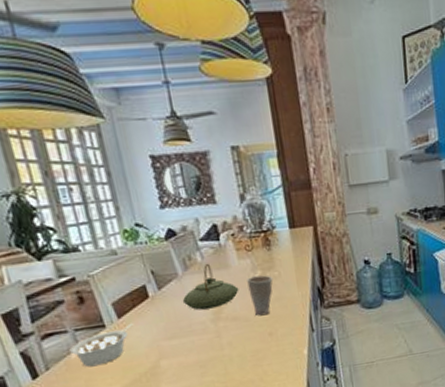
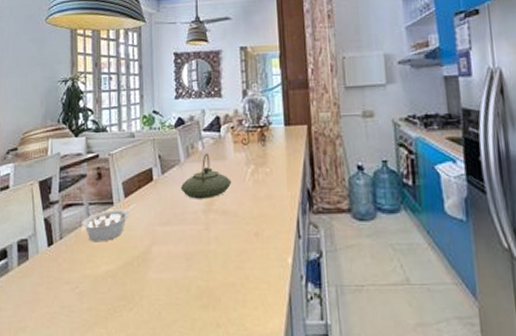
cup: present [247,275,273,316] -> none [240,170,265,213]

